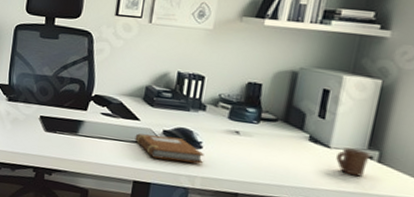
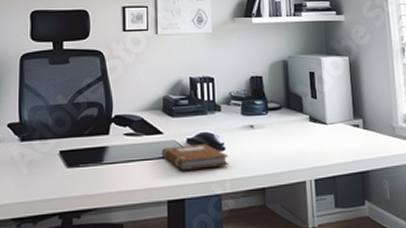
mug: present [336,147,371,177] -> none [333,120,357,146]

